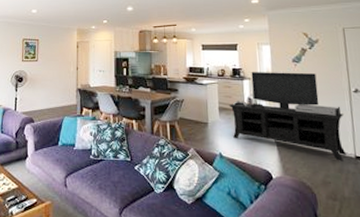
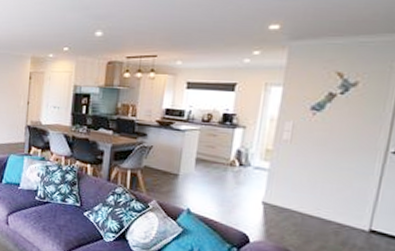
media console: present [228,72,347,161] -> none [208,119,368,234]

